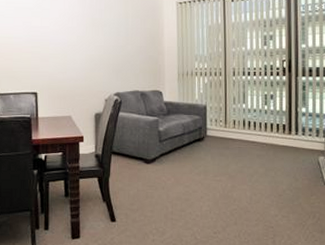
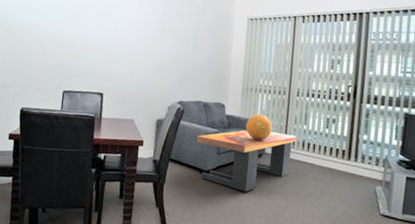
coffee table: none [137,114,236,177] -> present [196,130,297,192]
decorative sphere: none [185,97,211,124] -> present [245,113,272,141]

